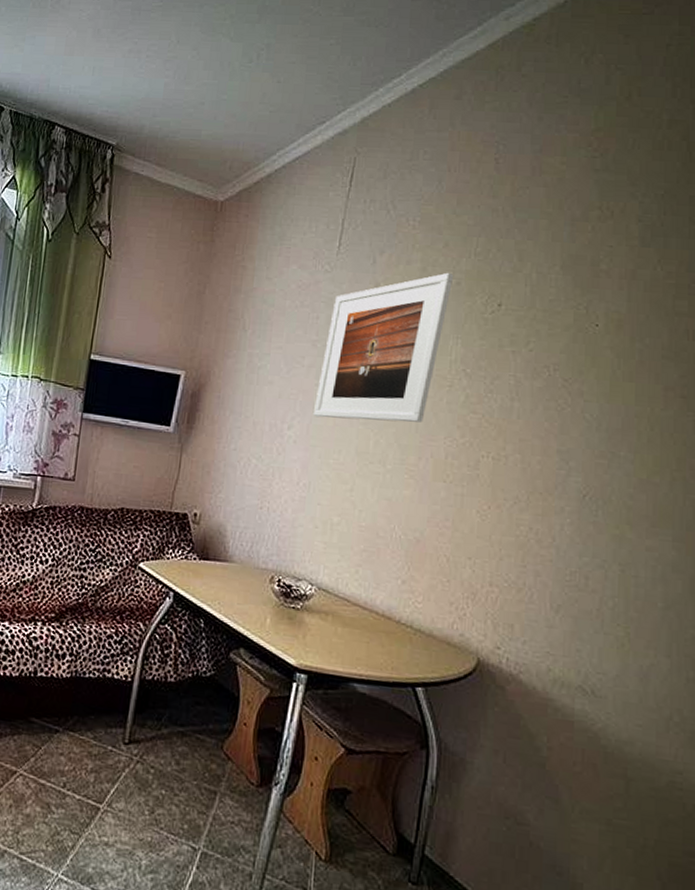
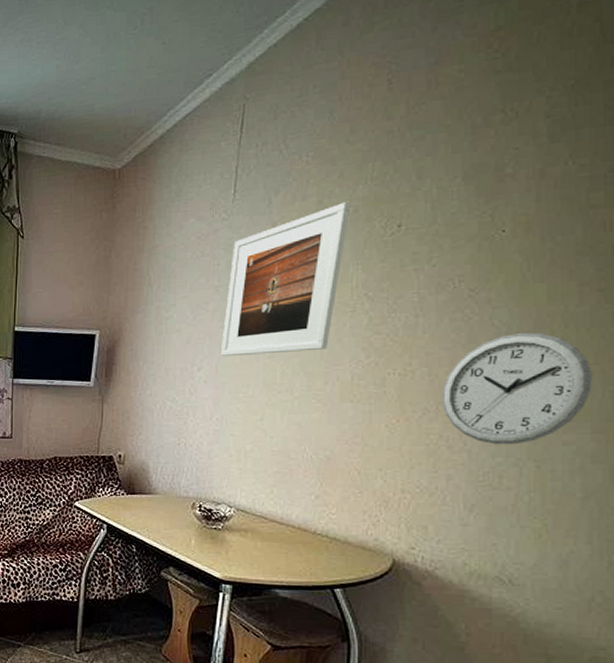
wall clock: none [533,429,674,546] -> present [441,332,592,445]

